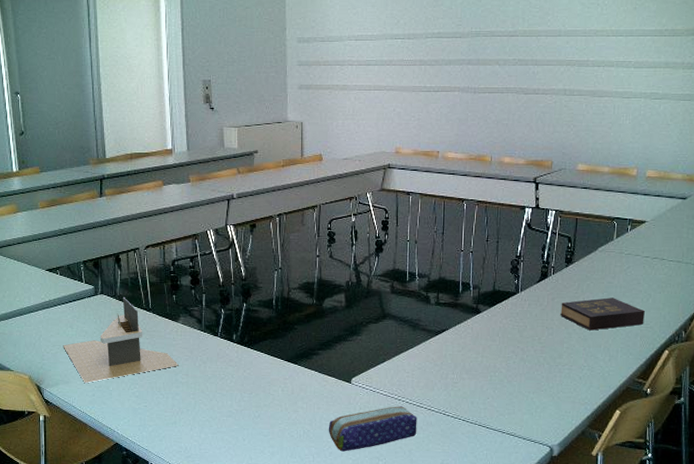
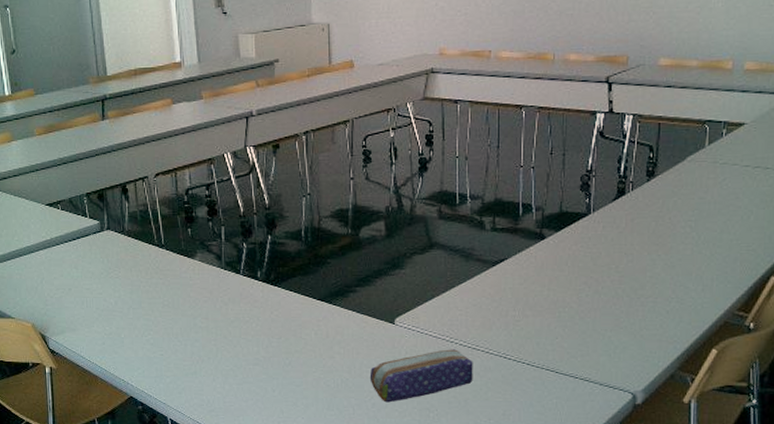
reception desk: present [63,297,179,383] -> none [67,232,197,330]
hardback book: present [560,297,645,331] -> none [642,216,745,256]

